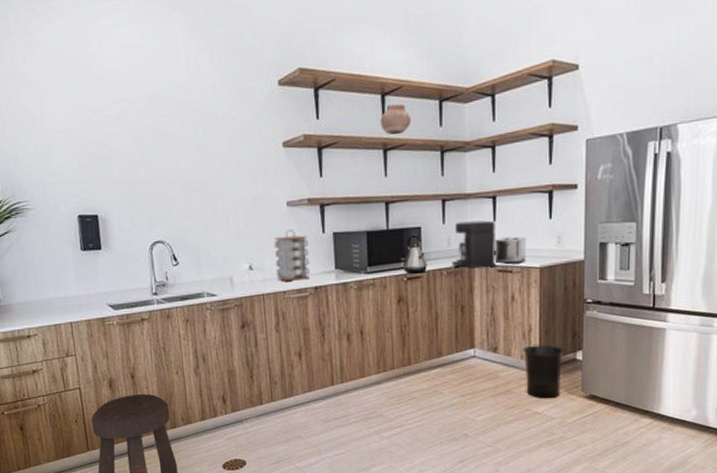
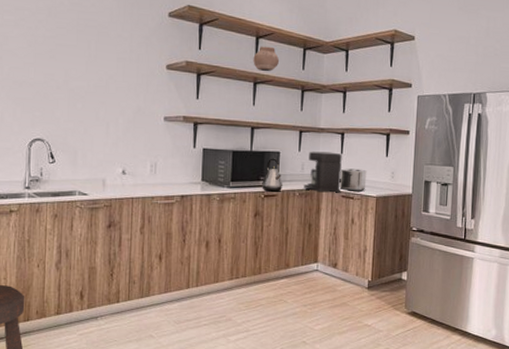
spice rack: present [273,229,311,282] -> none [146,141,180,189]
waste bin: present [523,344,563,398] -> none [358,264,392,312]

